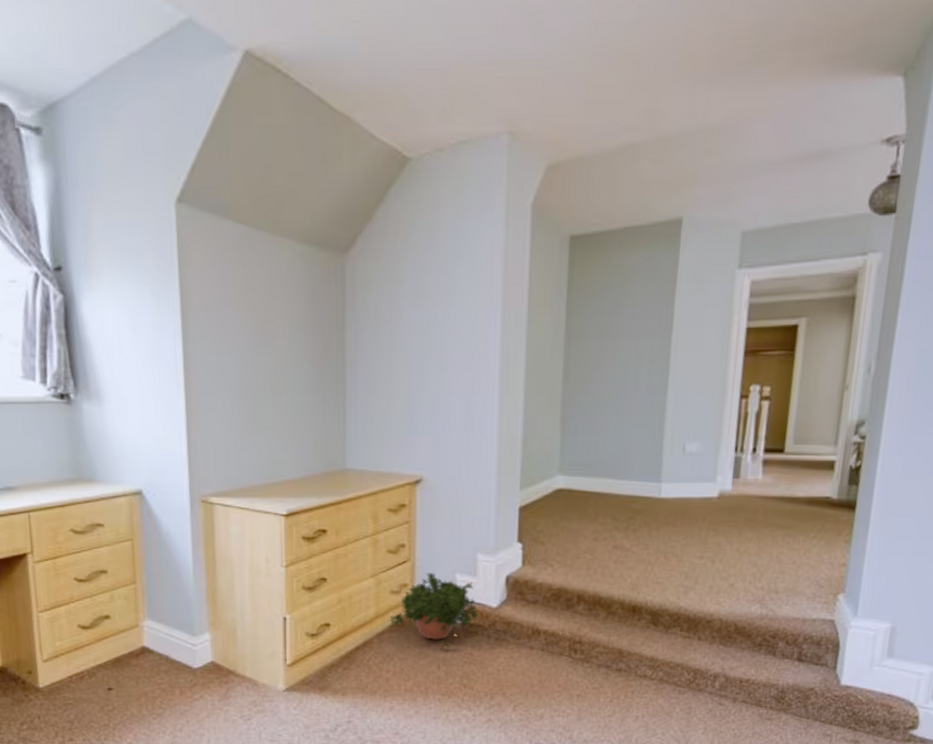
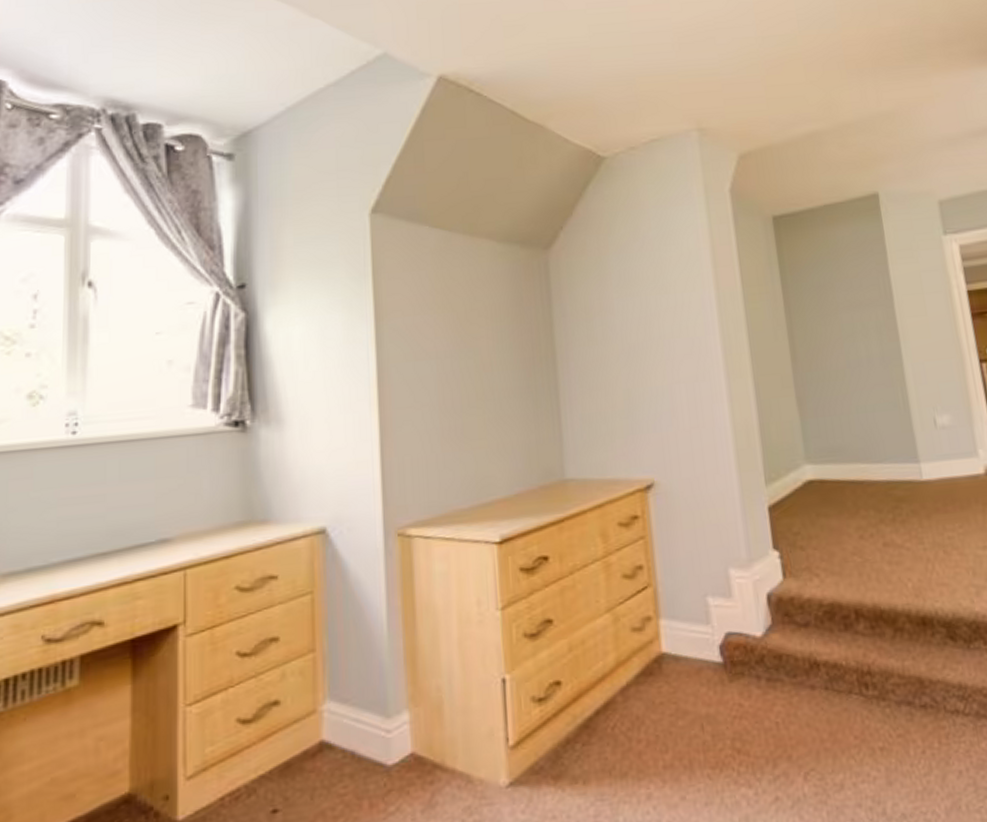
potted plant: present [388,573,480,649] -> none [632,598,743,702]

